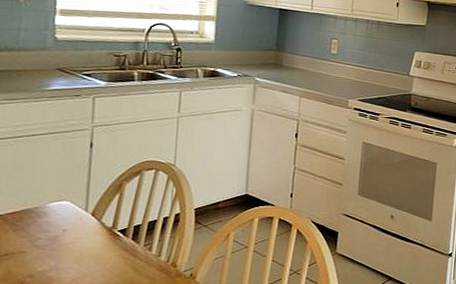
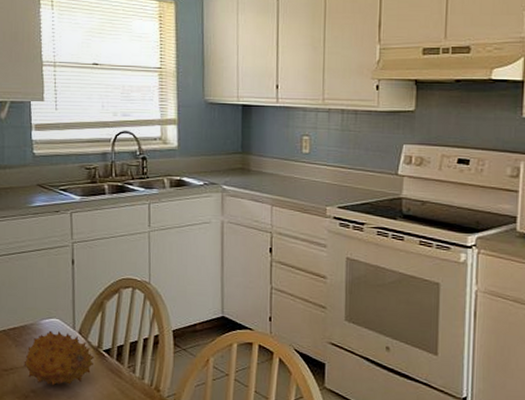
fruit: none [21,213,108,269] -> present [23,330,95,386]

